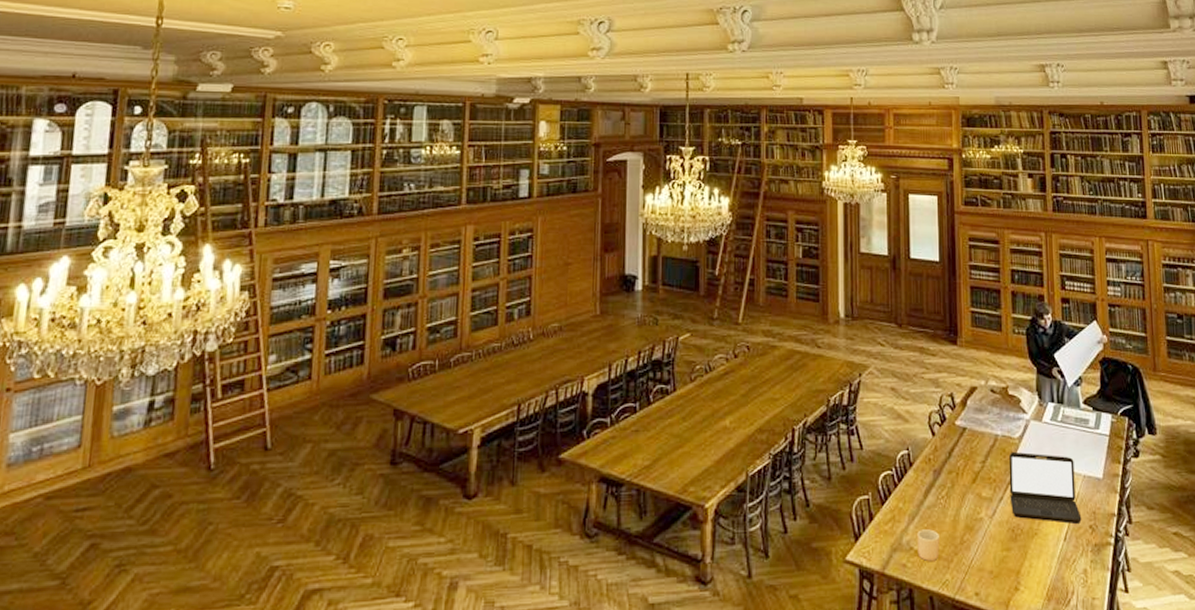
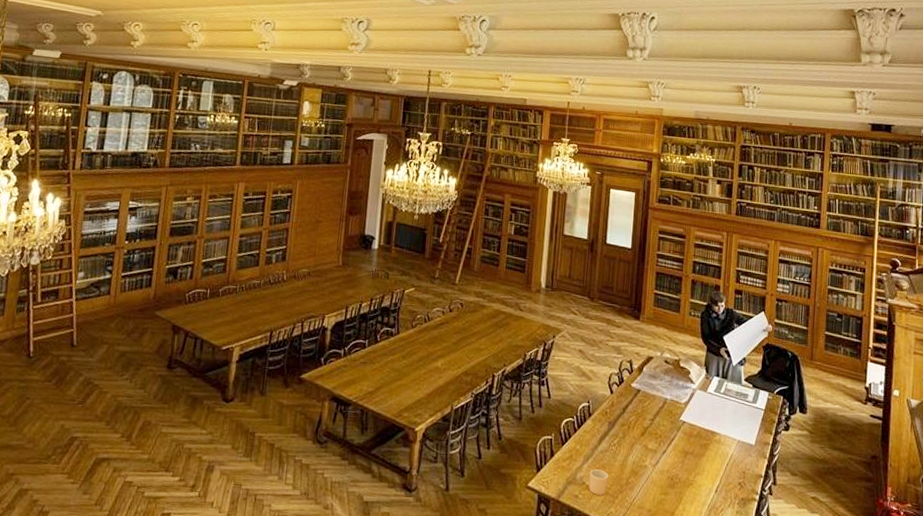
laptop: present [1008,451,1082,524] -> none [672,414,733,480]

